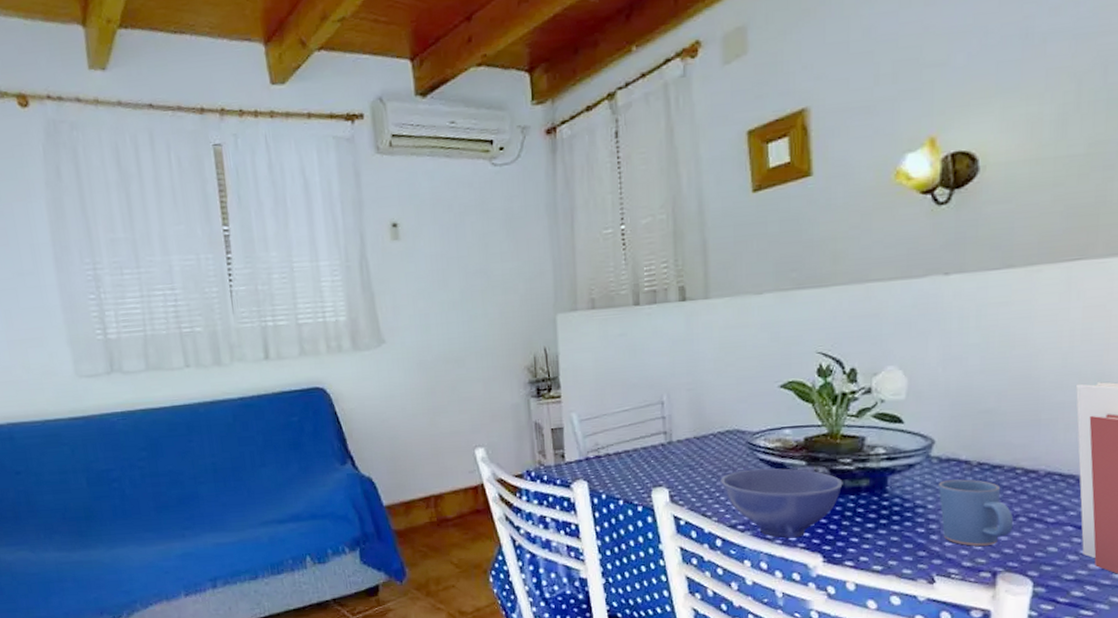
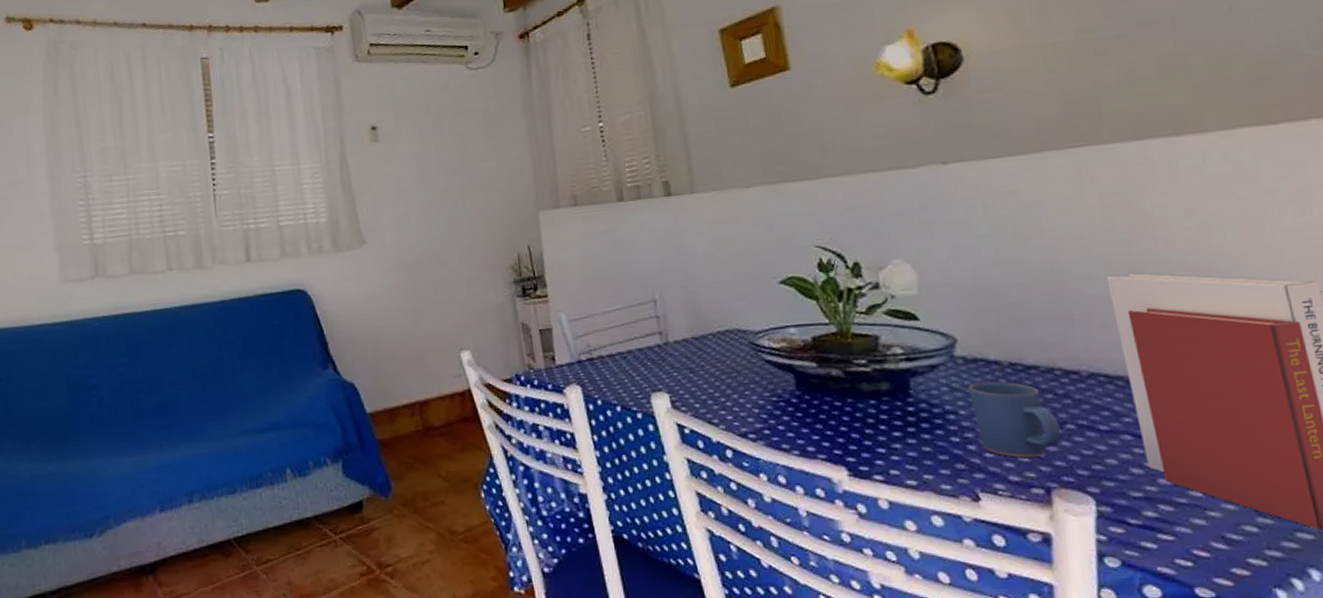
bowl: present [720,468,843,539] -> none [724,370,861,449]

